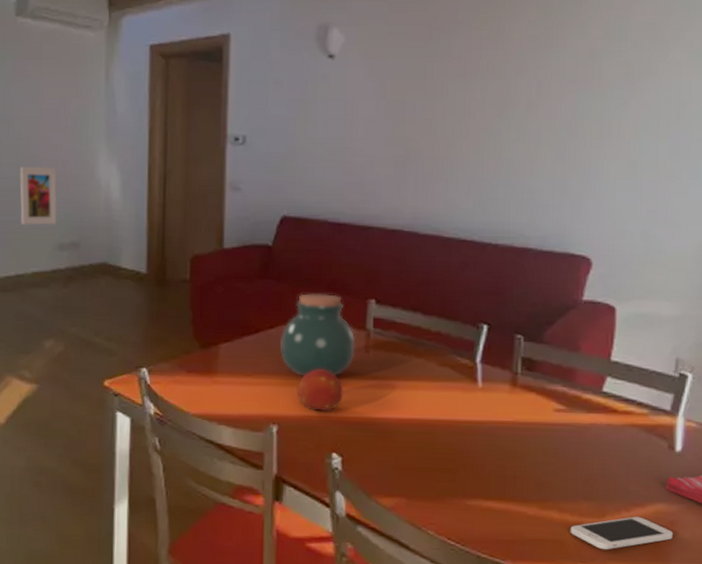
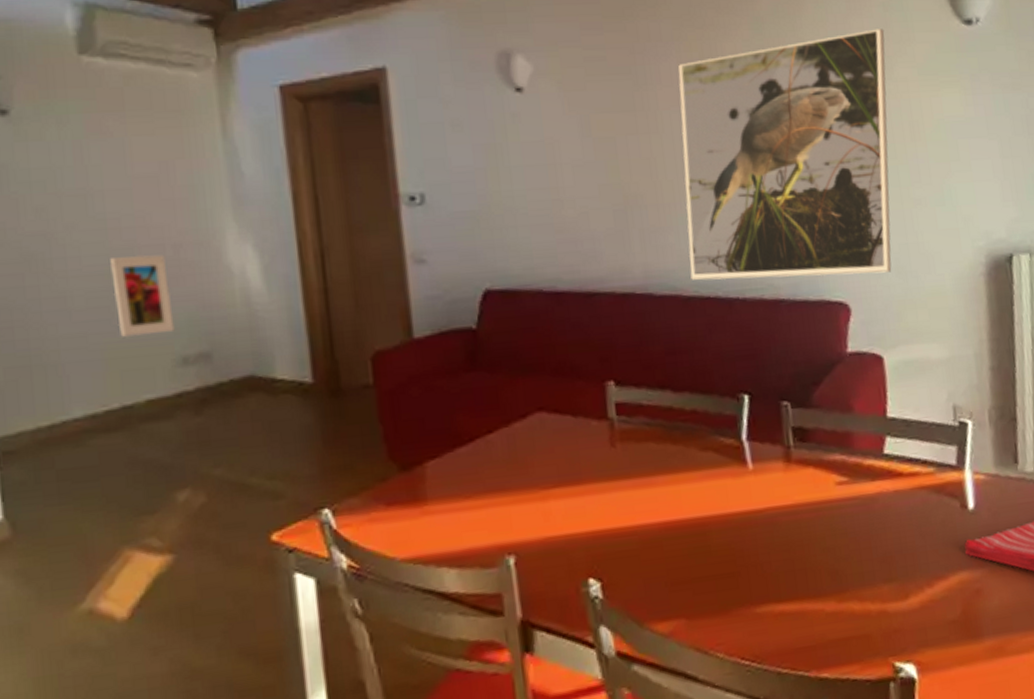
jar: present [280,293,356,376] -> none [503,380,599,488]
fruit: present [296,369,343,412] -> none [532,475,592,529]
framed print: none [452,15,666,235] -> present [678,29,892,281]
smartphone: present [570,516,673,550] -> none [874,590,981,637]

